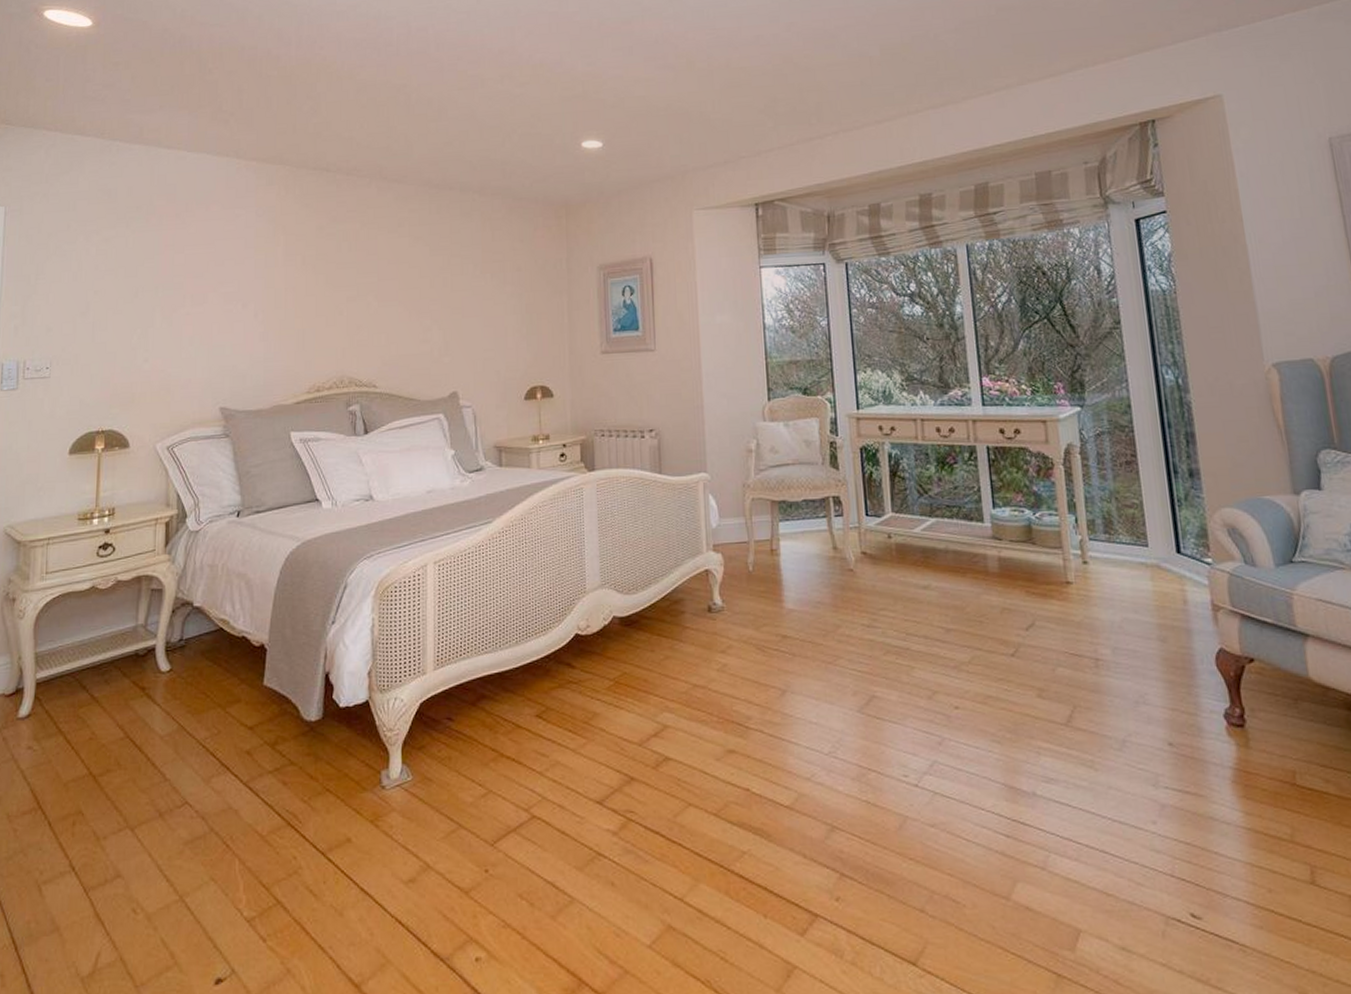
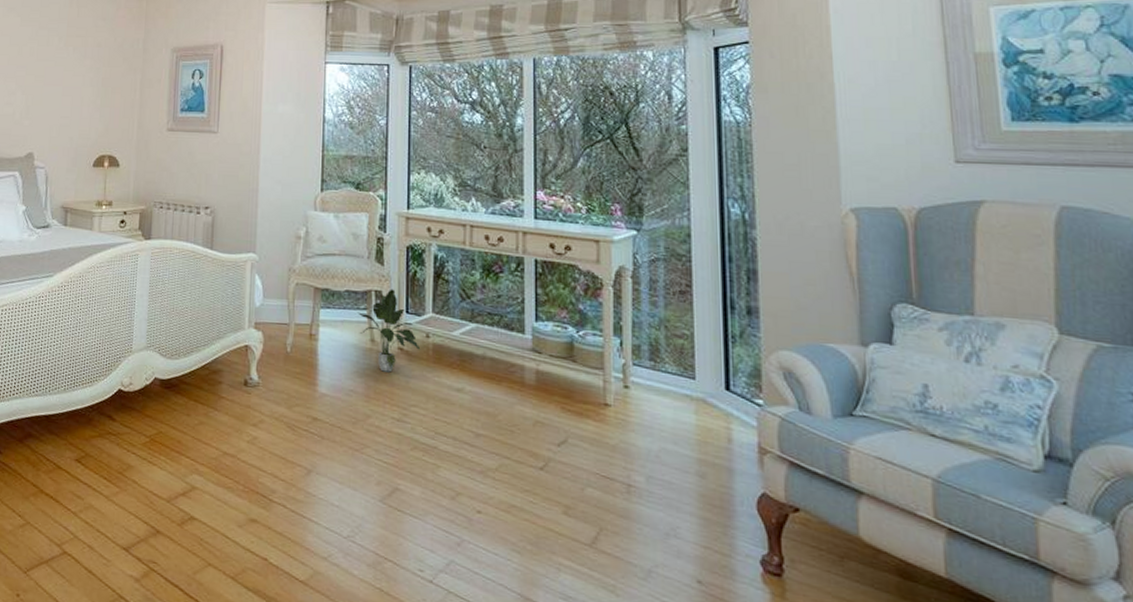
potted plant: none [817,493,884,579] -> present [358,289,421,373]

